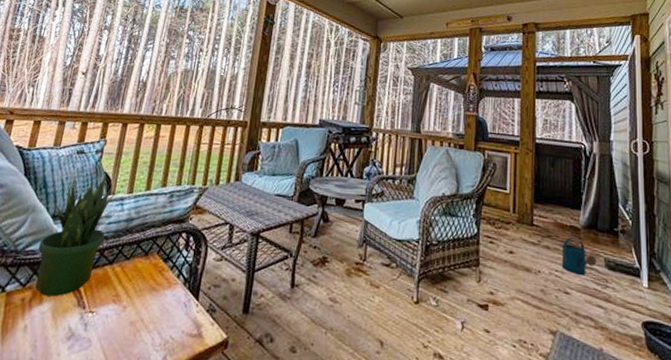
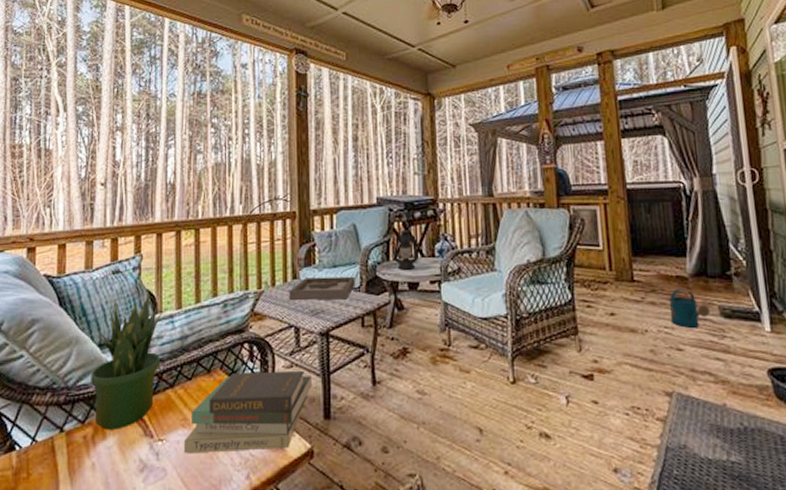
books: none [110,259,238,335] -> present [183,370,312,454]
decorative tray: none [229,181,291,206] -> present [288,276,356,301]
lantern: none [326,151,349,187] -> present [393,229,419,270]

